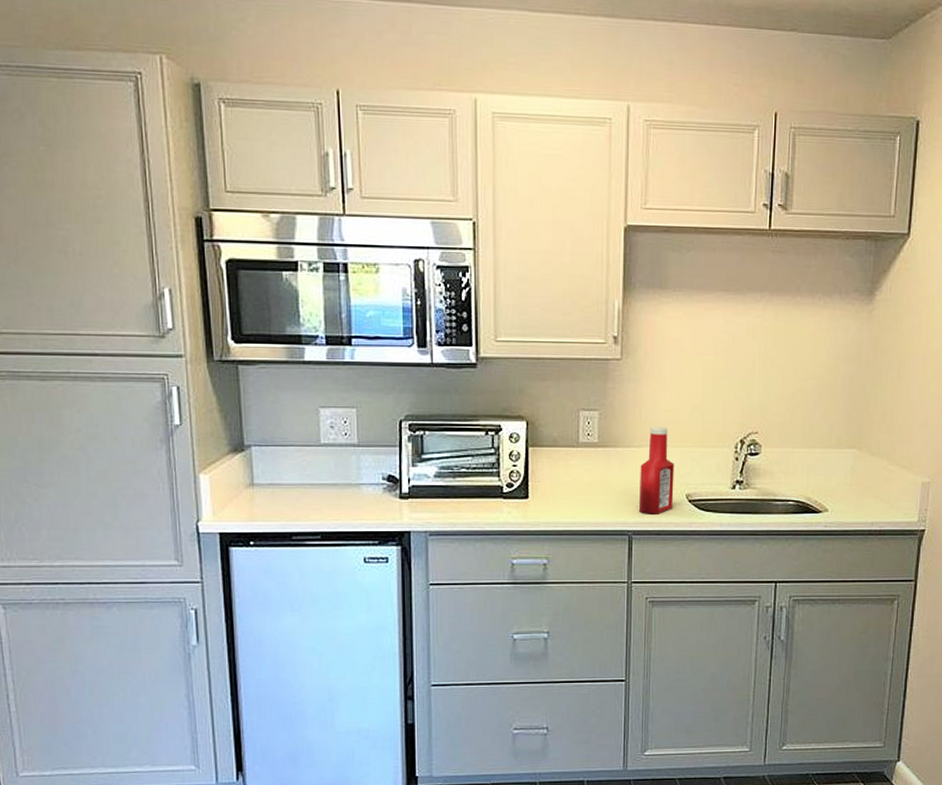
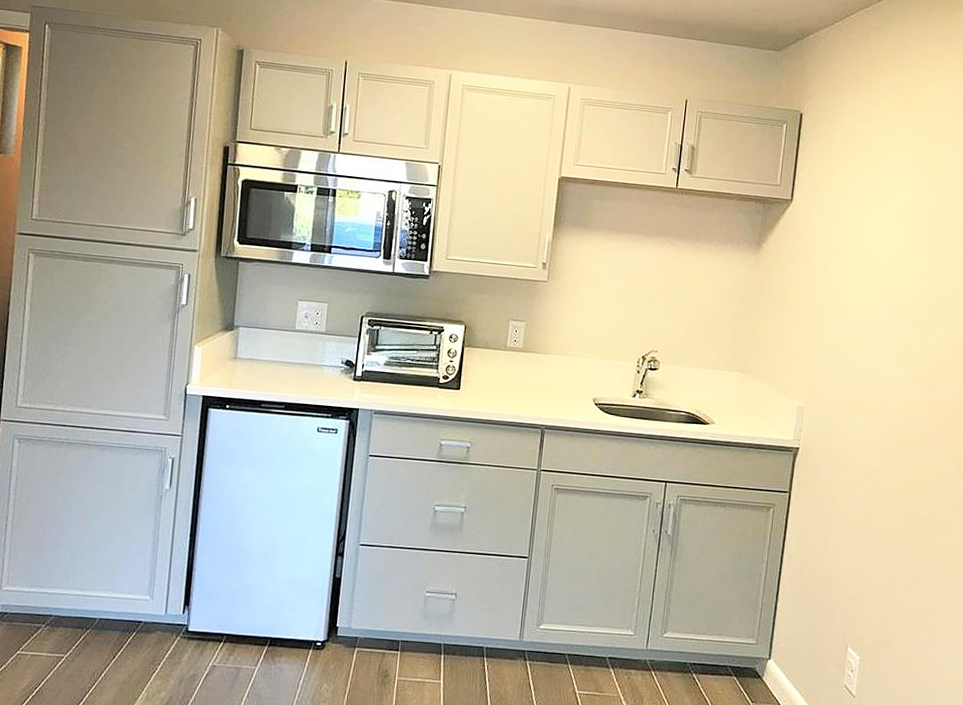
ketchup bottle: present [639,427,674,514] -> none [552,339,585,413]

